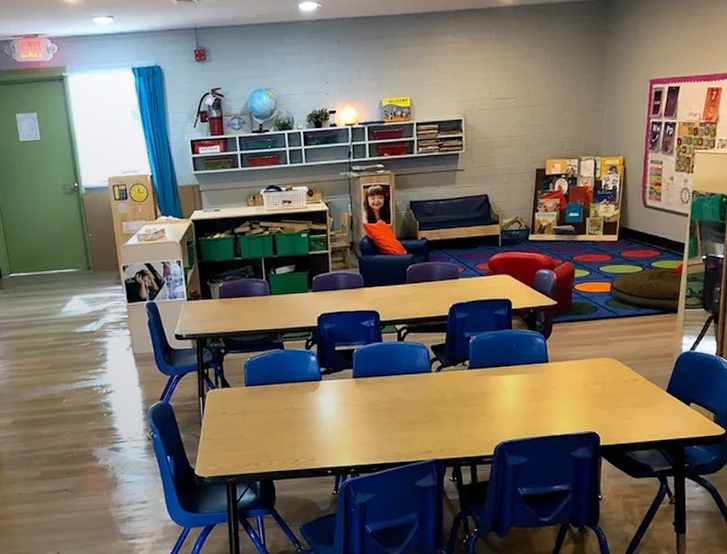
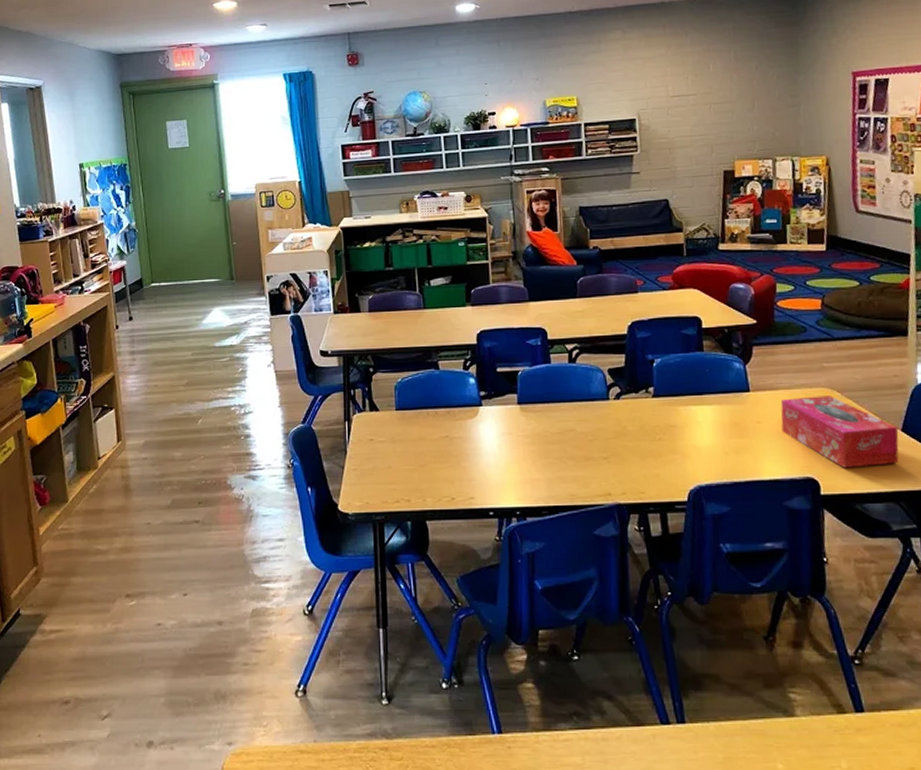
tissue box: none [572,364,664,423] -> present [780,396,899,468]

